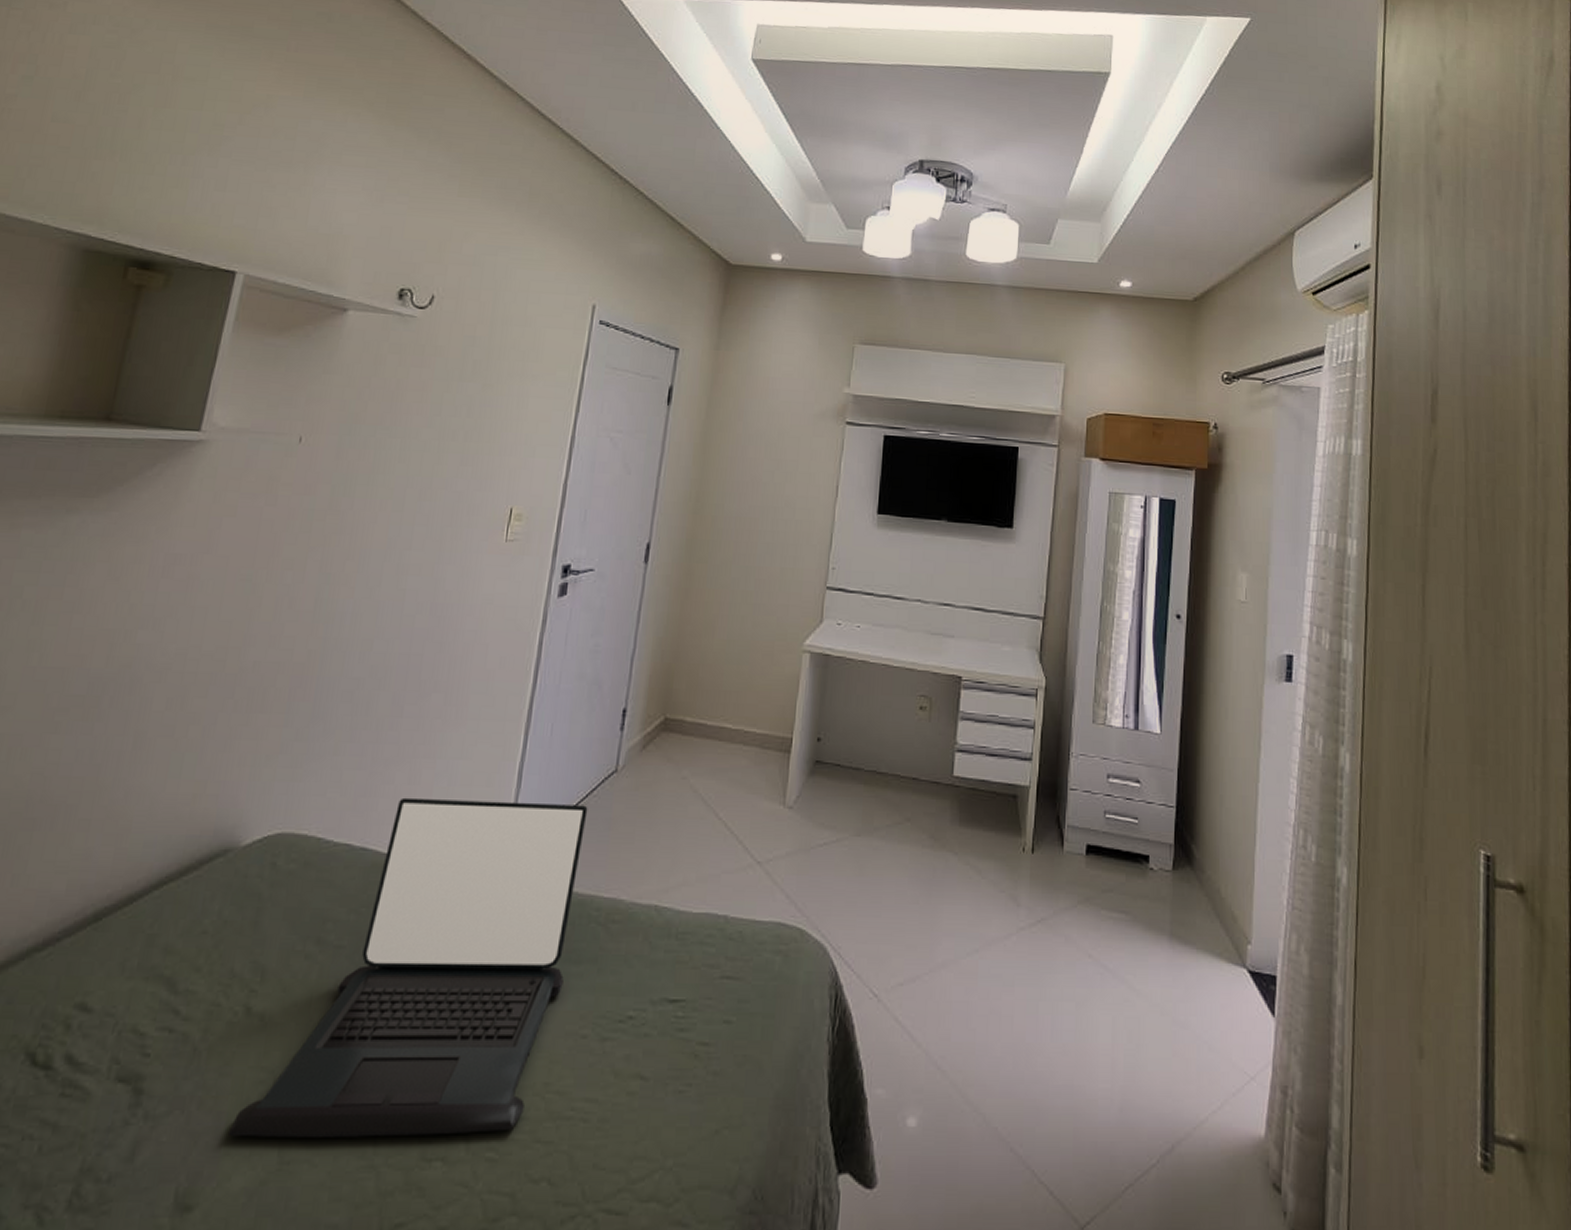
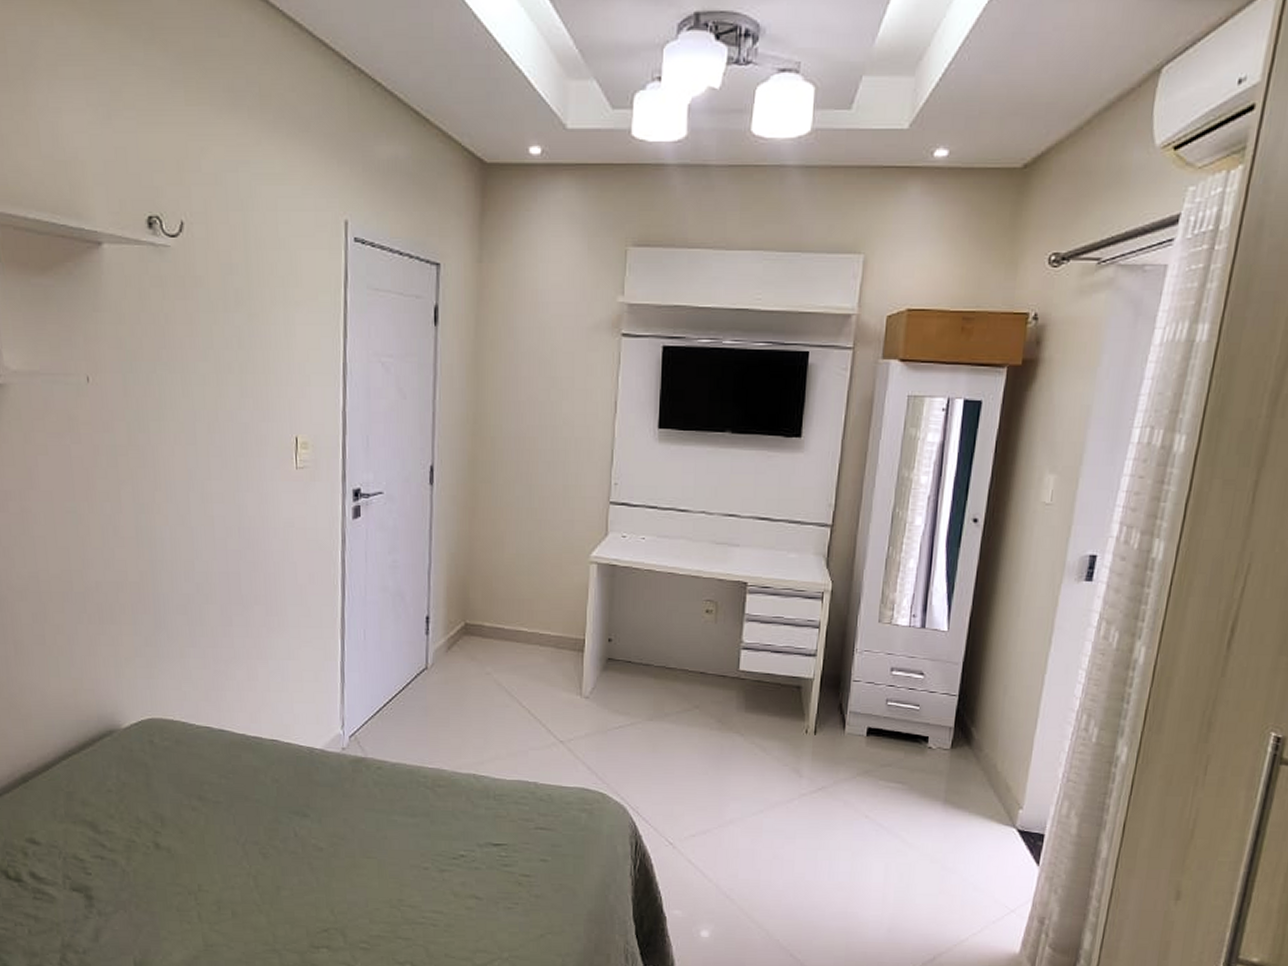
laptop: present [229,797,588,1137] -> none [163,690,406,932]

